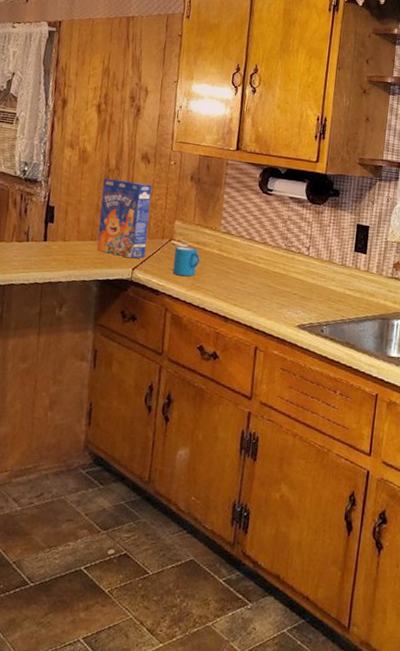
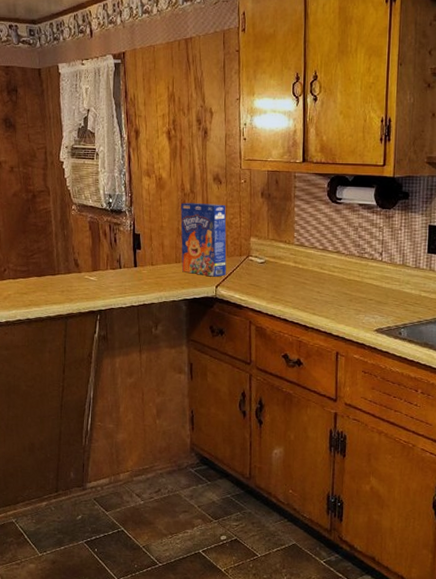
mug: present [172,246,201,277] -> none [252,261,278,290]

